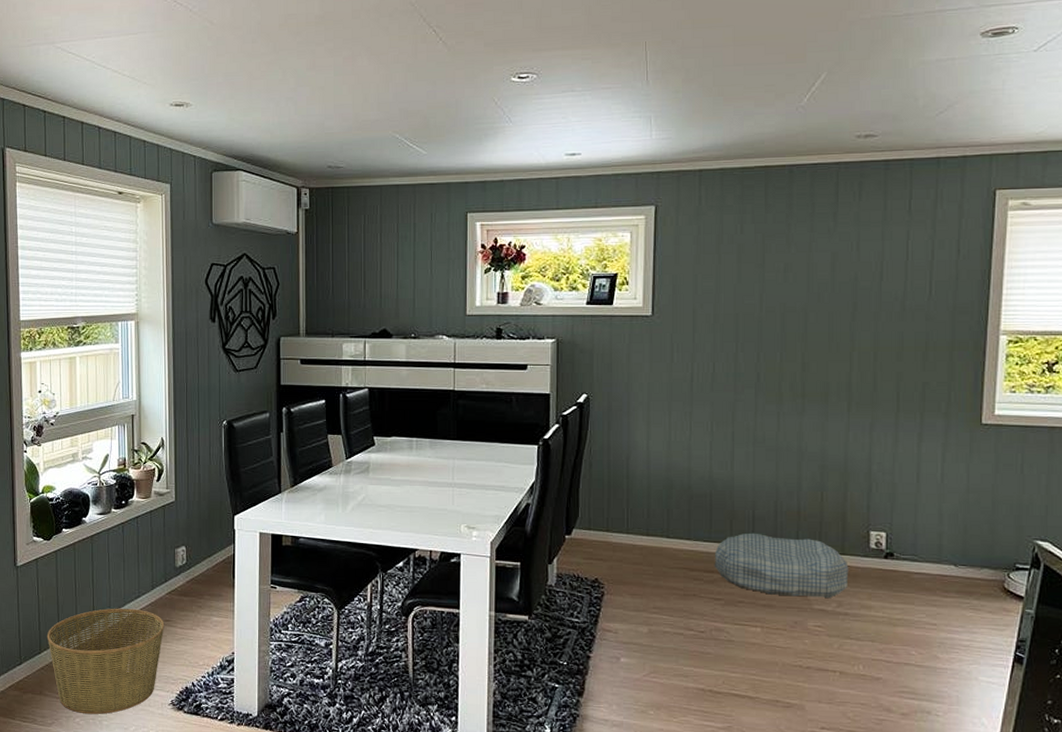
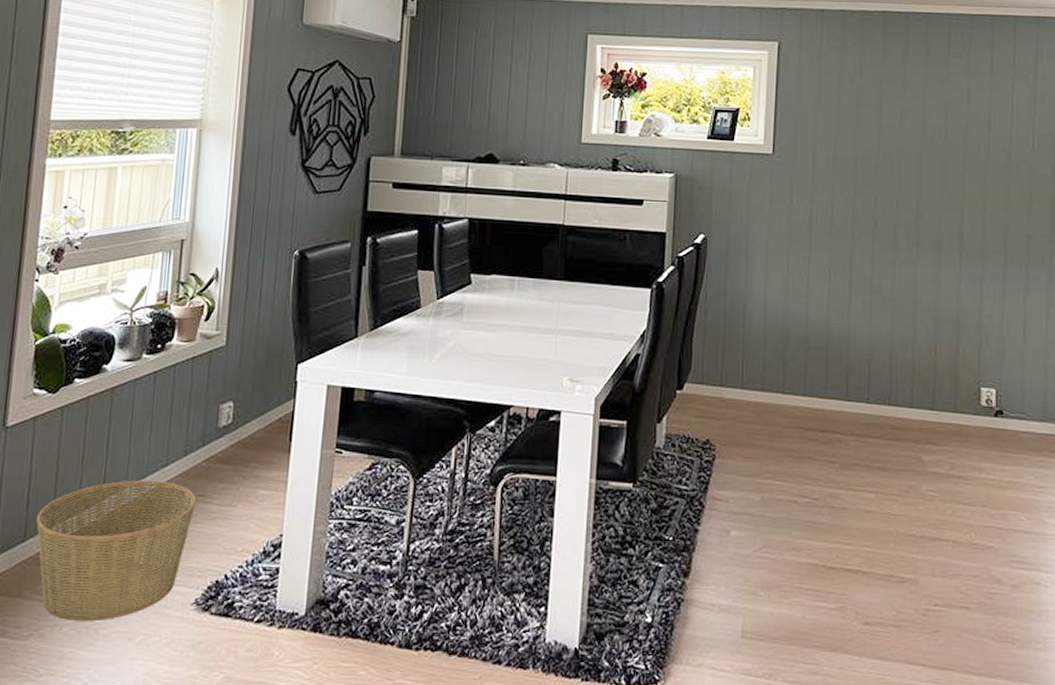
dog bed: present [714,532,849,598] -> none [829,388,961,459]

